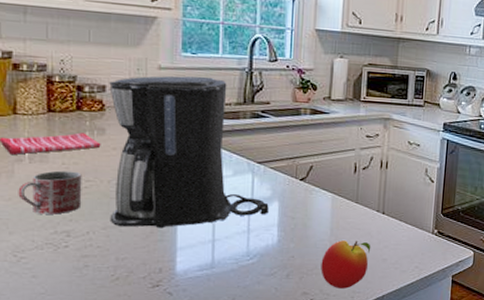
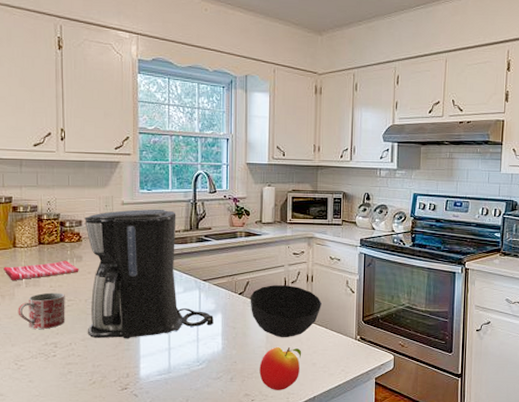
bowl: none [313,171,396,231] -> present [250,285,321,338]

